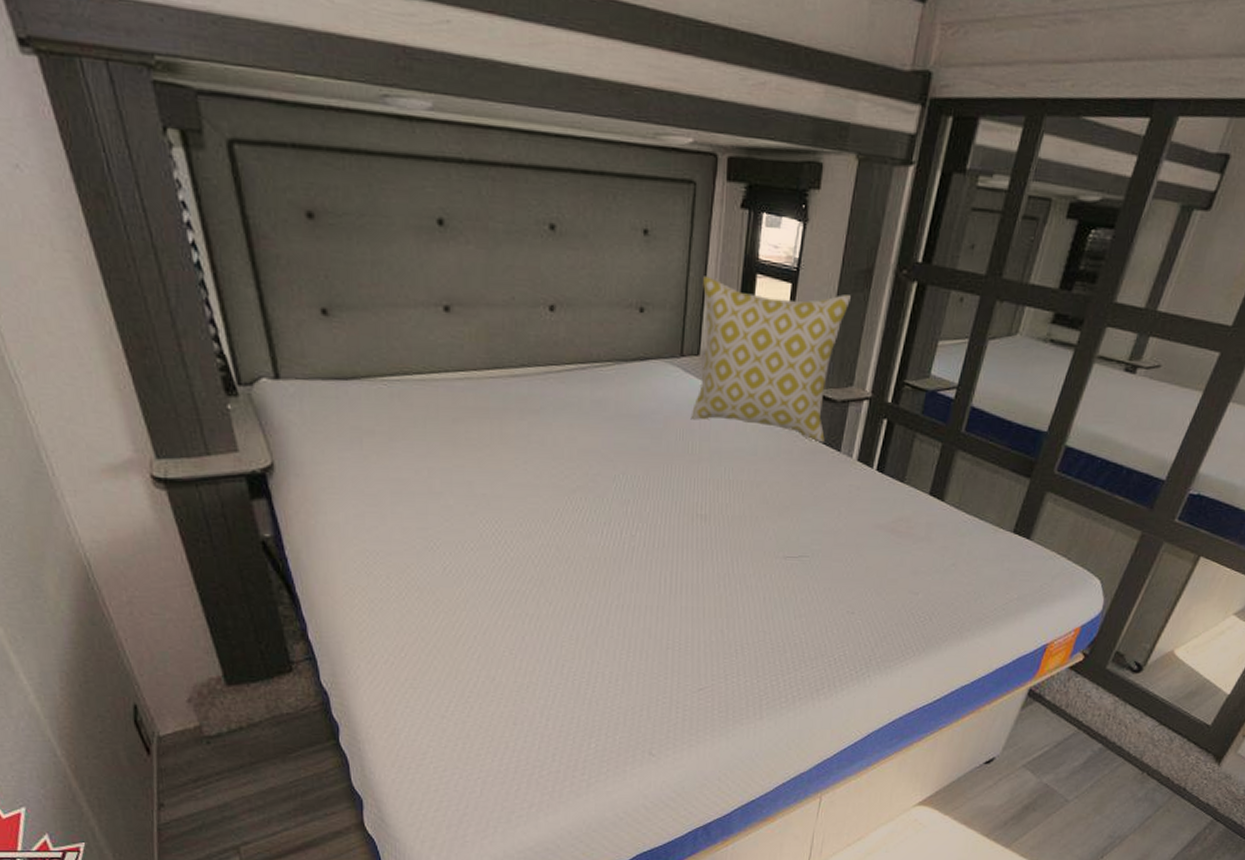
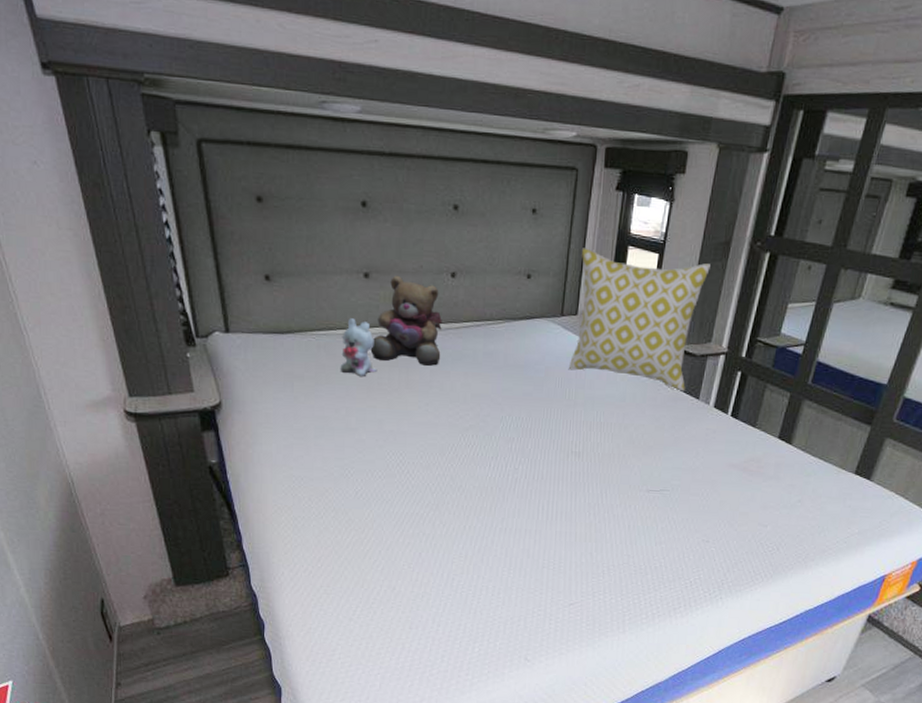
plush toy: none [418,360,465,431] -> present [340,318,378,377]
teddy bear: none [455,308,540,417] -> present [370,275,442,366]

